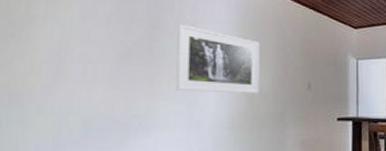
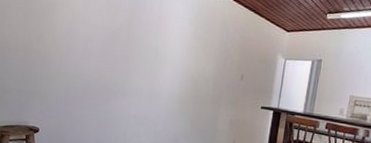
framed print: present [175,23,260,93] -> none [143,16,207,78]

